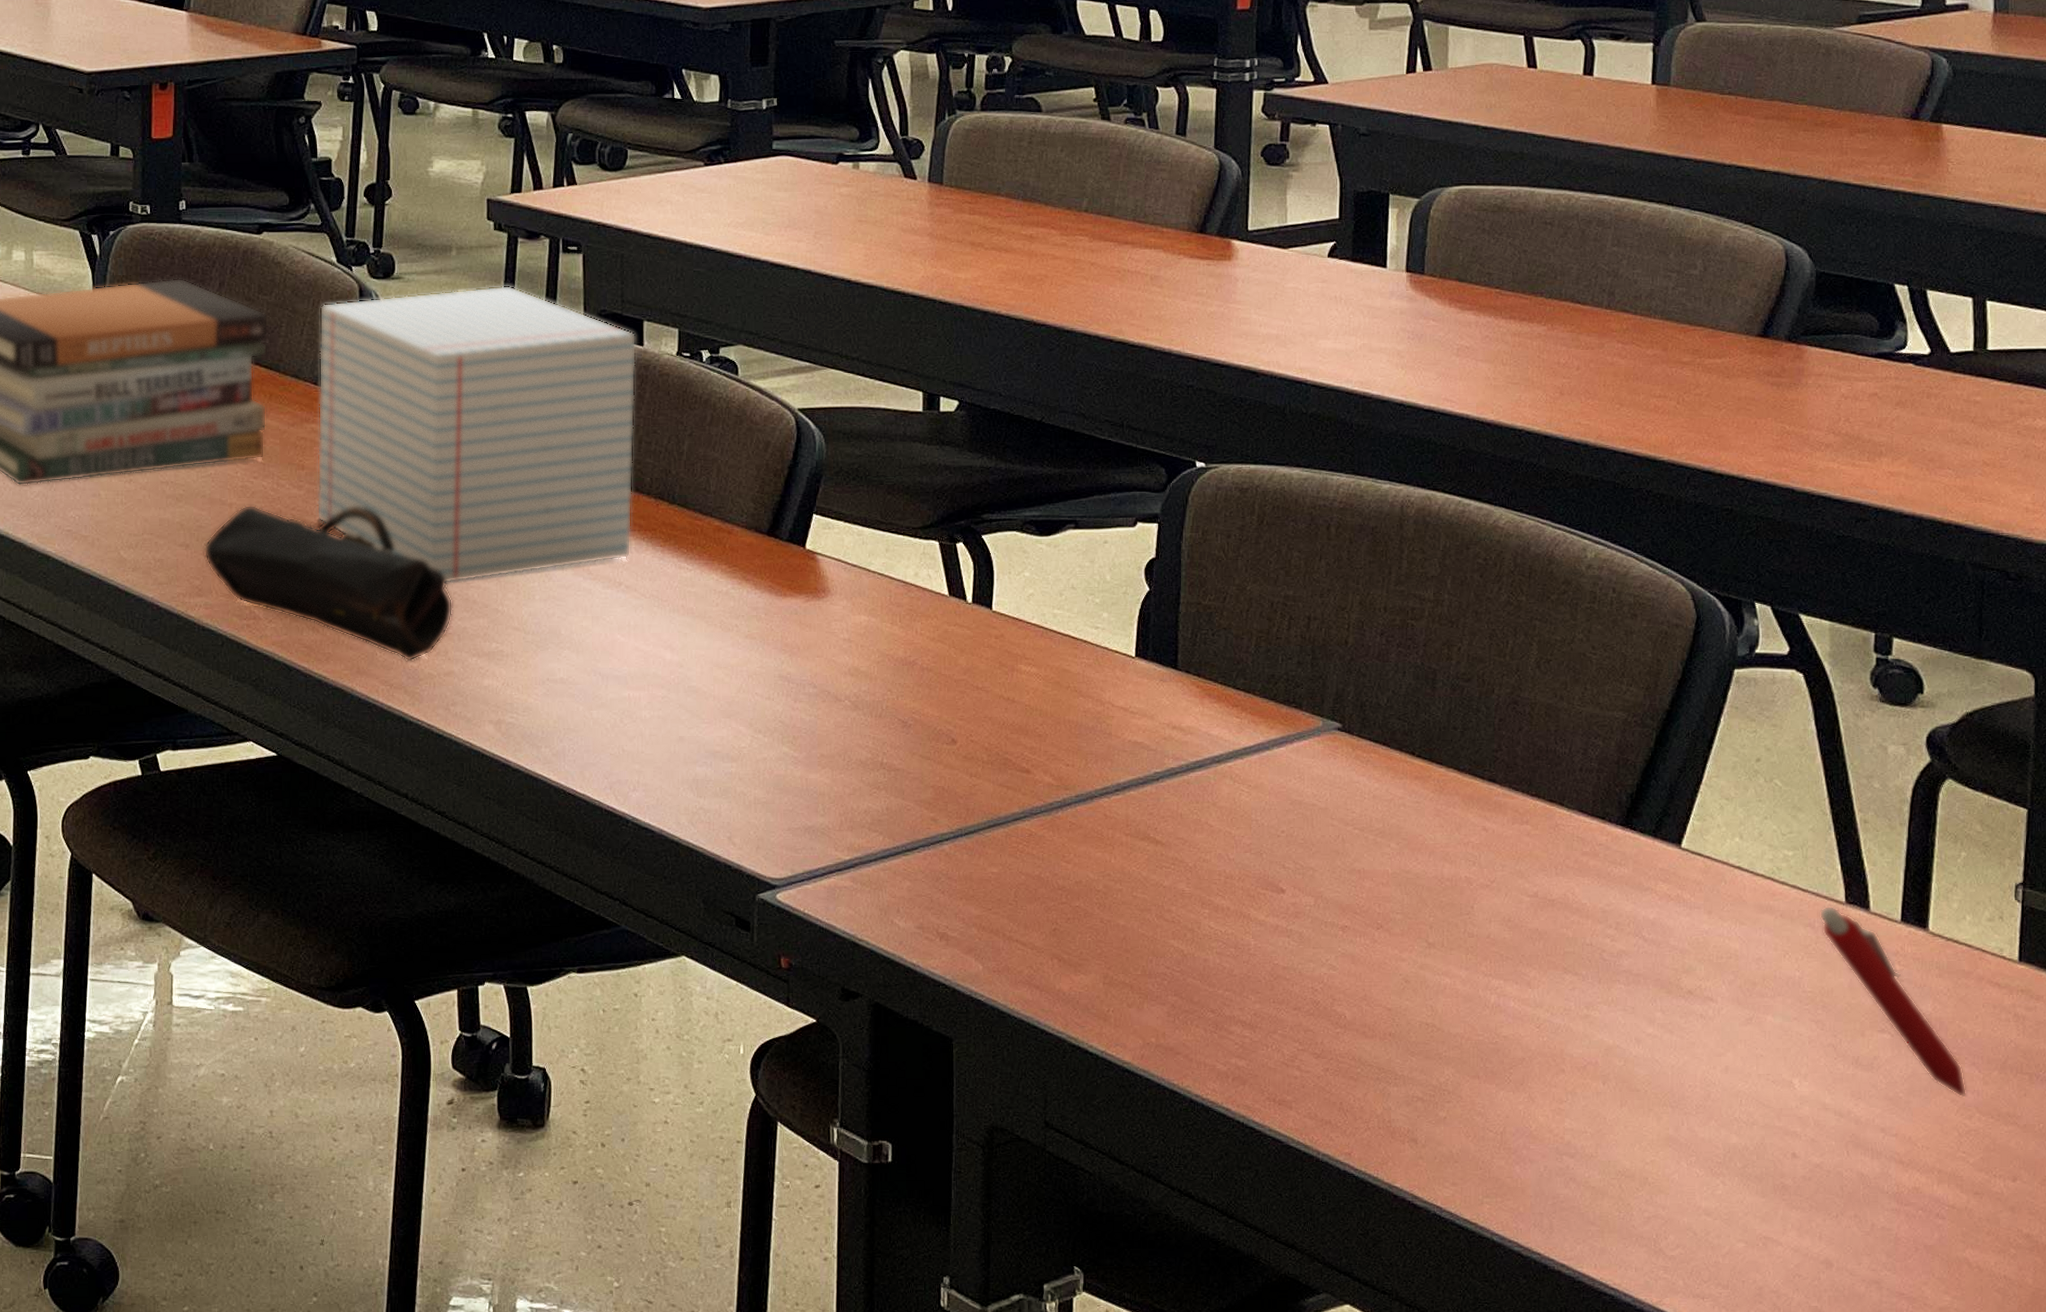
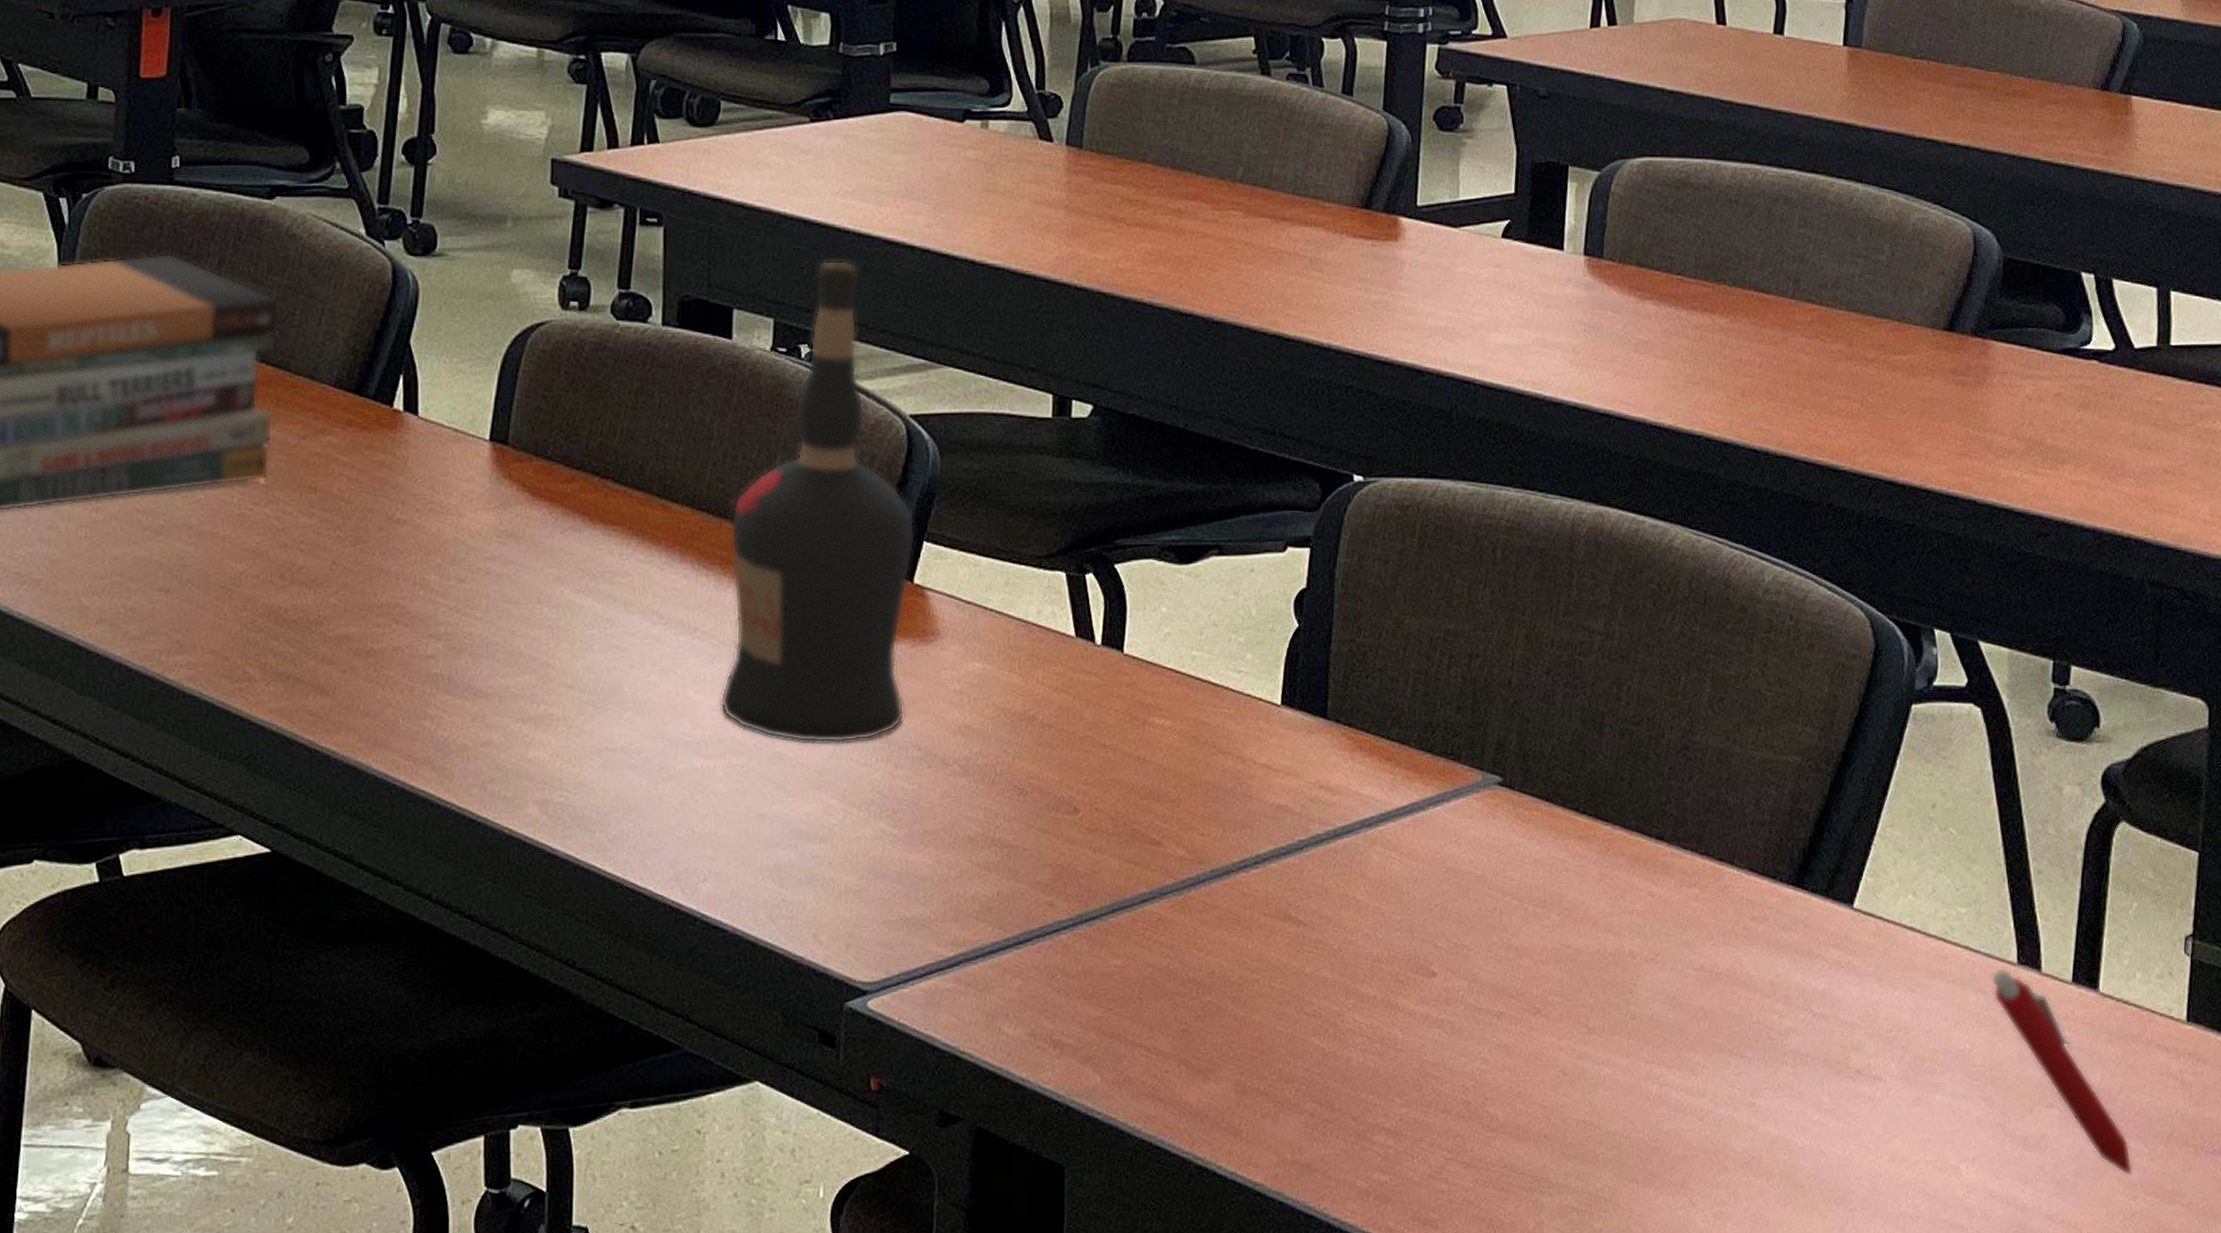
pencil case: present [203,504,453,661] -> none [187,537,495,730]
notepad: present [316,285,637,584] -> none [330,264,724,633]
liquor bottle: none [643,280,805,681] -> present [720,260,915,744]

